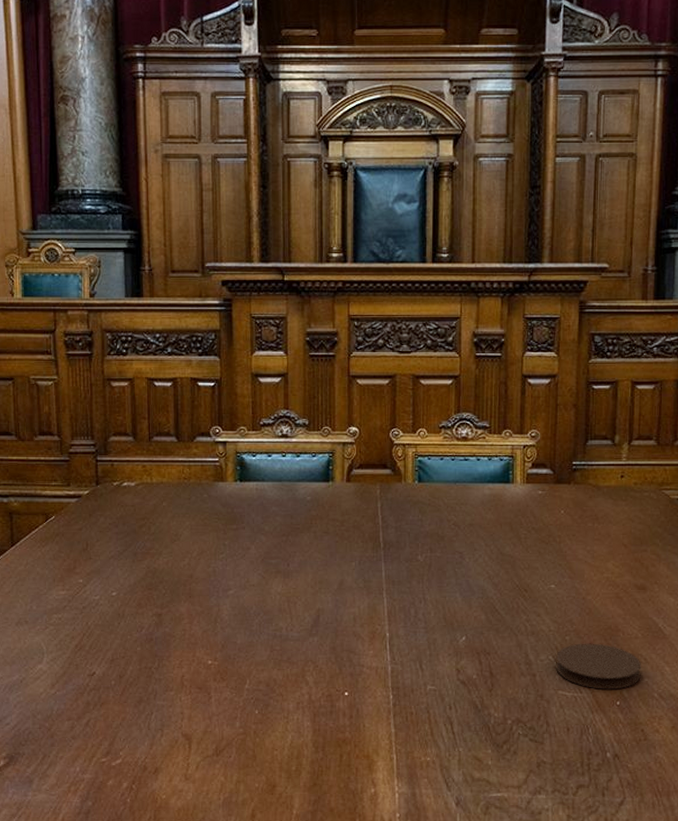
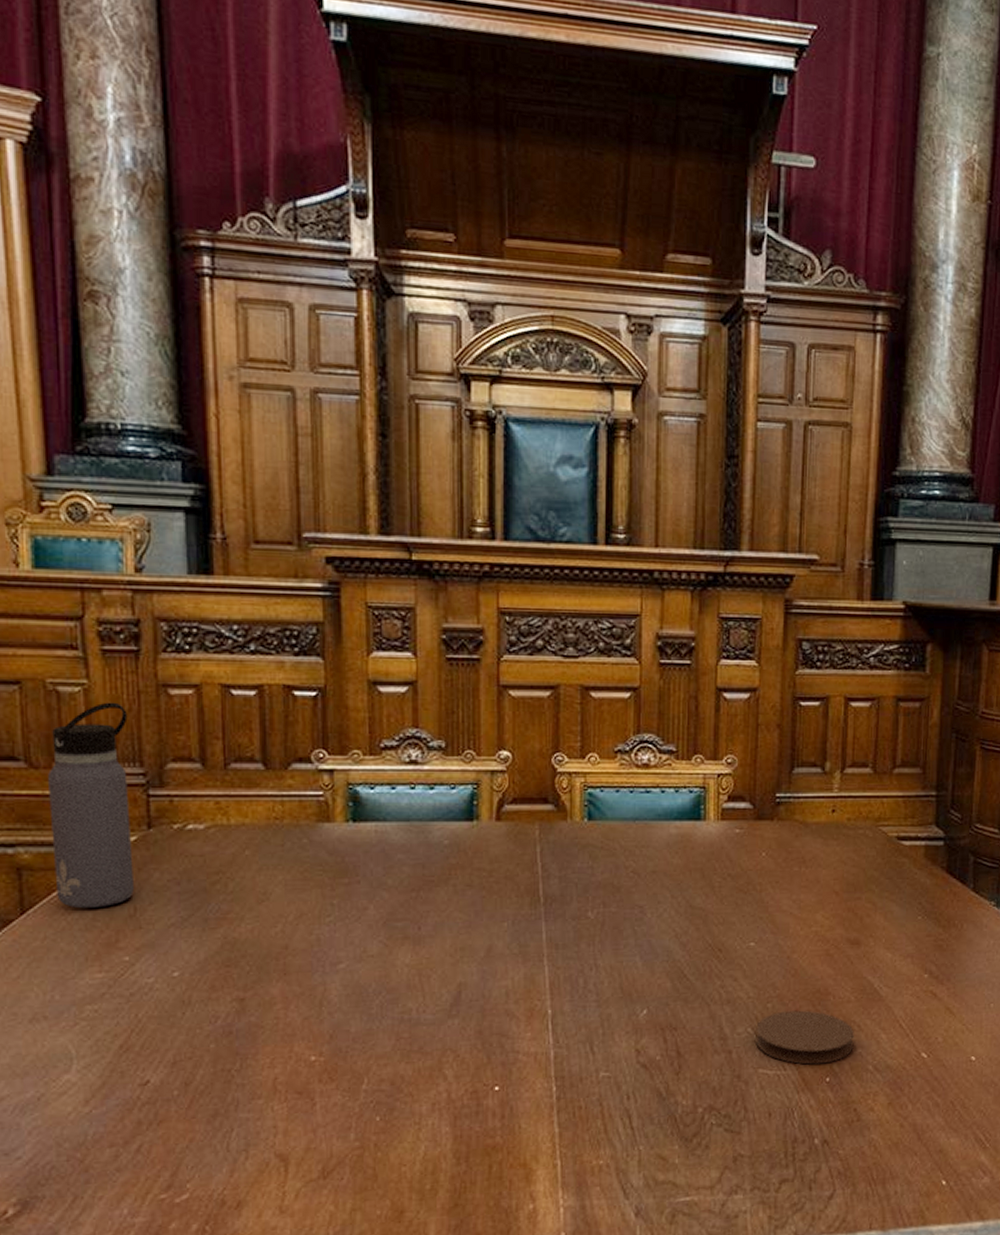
water bottle: none [30,392,86,543] -> present [47,702,134,909]

